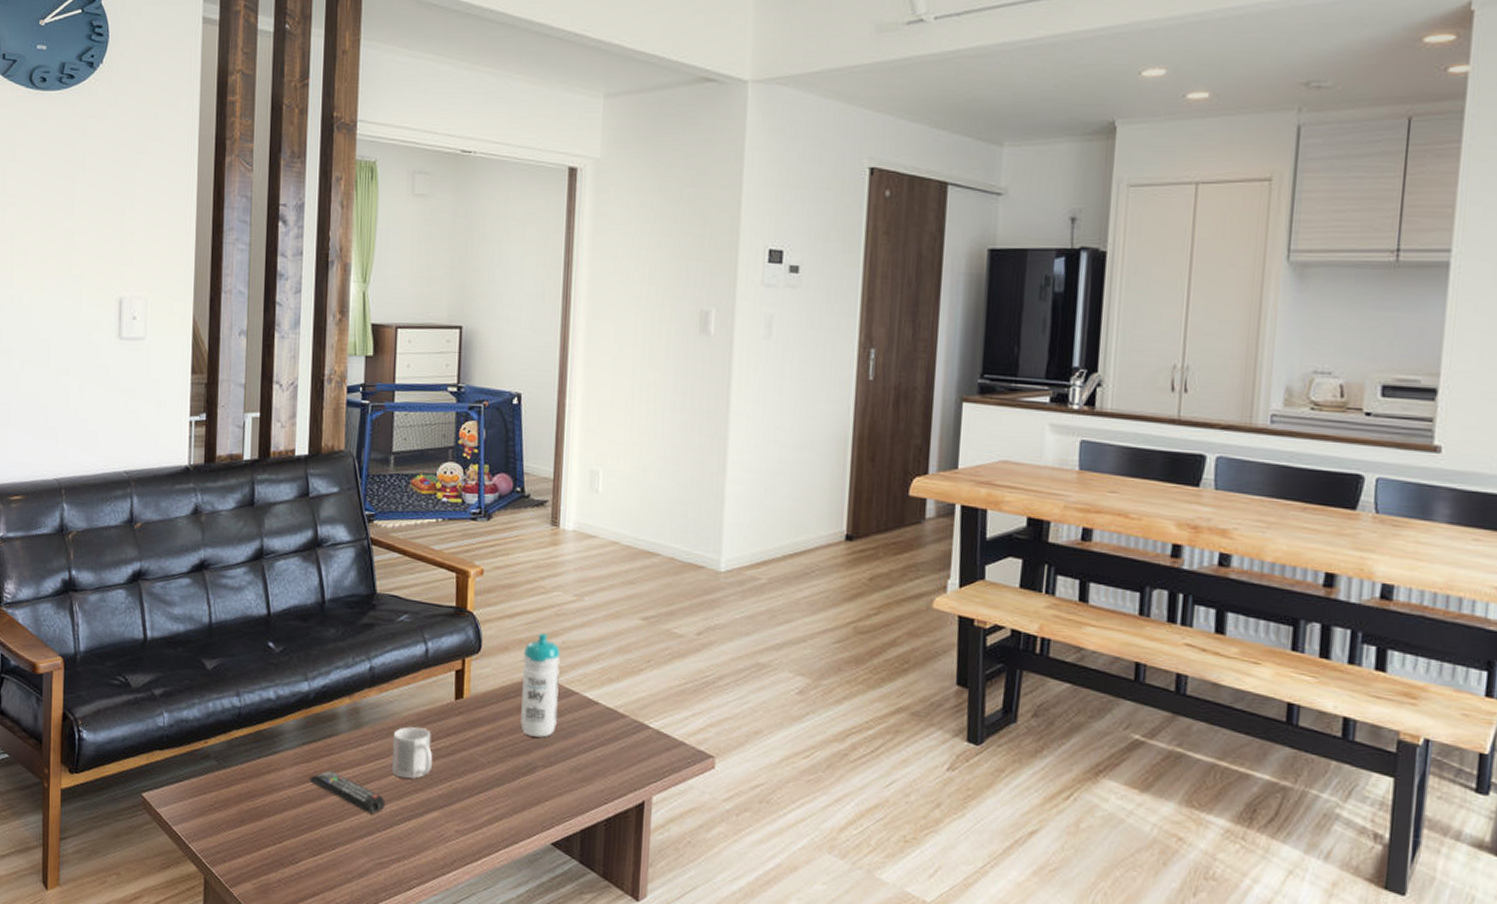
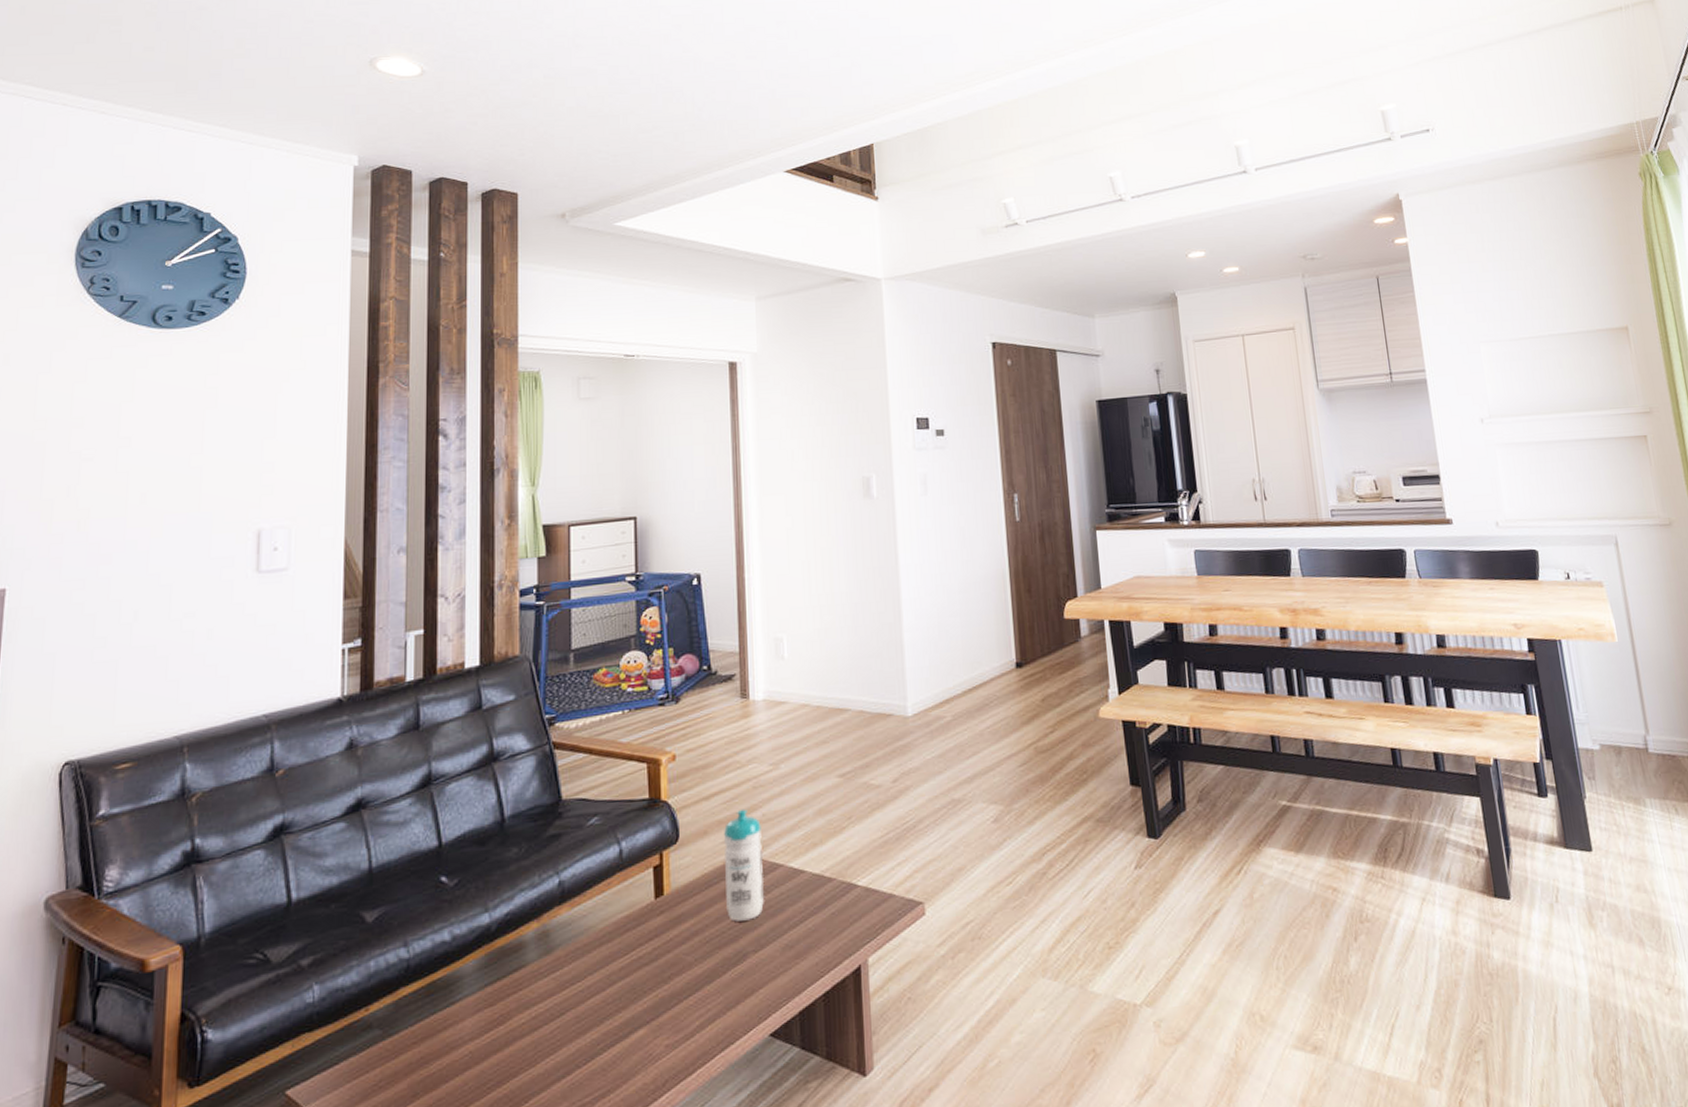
remote control: present [309,771,386,814] -> none [494,1009,585,1050]
mug: present [391,727,433,780] -> none [589,937,635,1000]

